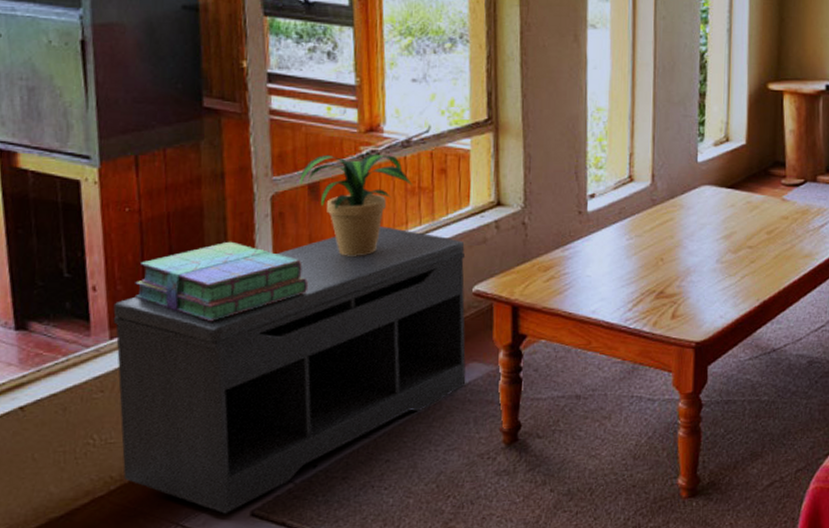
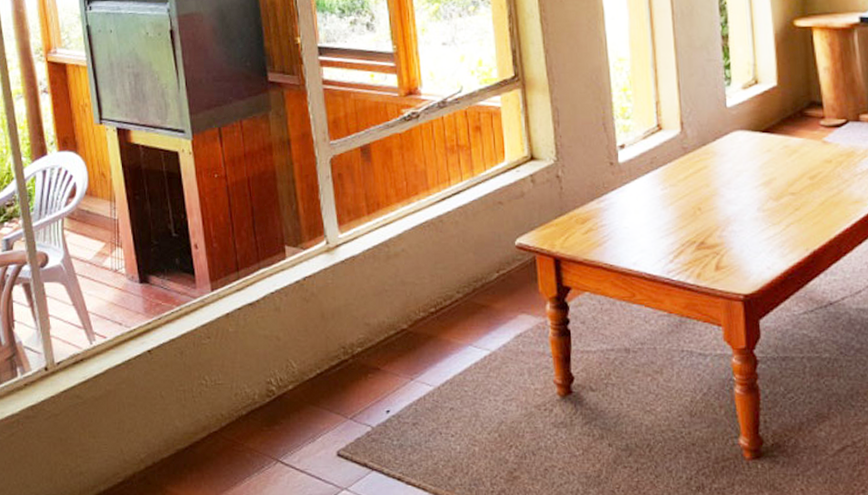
bench: present [113,226,466,514] -> none [212,184,517,453]
stack of books: present [135,241,309,322] -> none [227,201,369,276]
potted plant: present [299,153,412,256] -> none [352,115,451,213]

